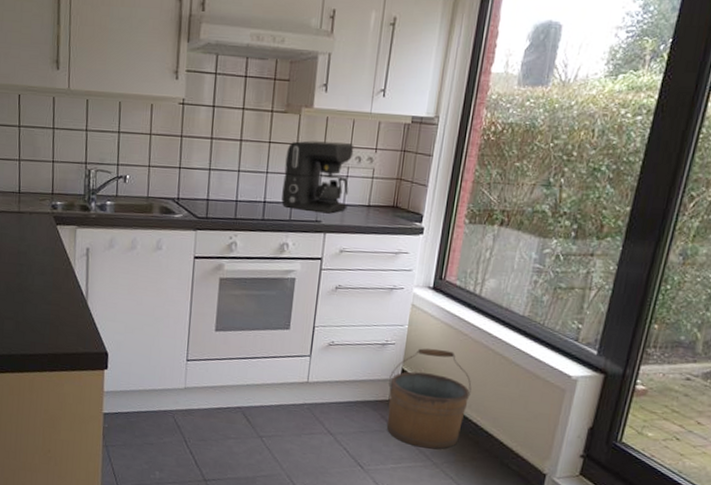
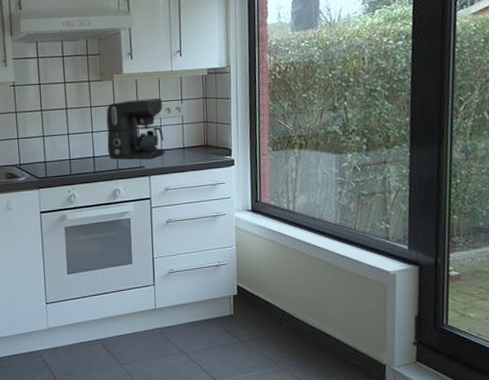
bucket: present [386,348,472,449] -> none [227,264,303,355]

